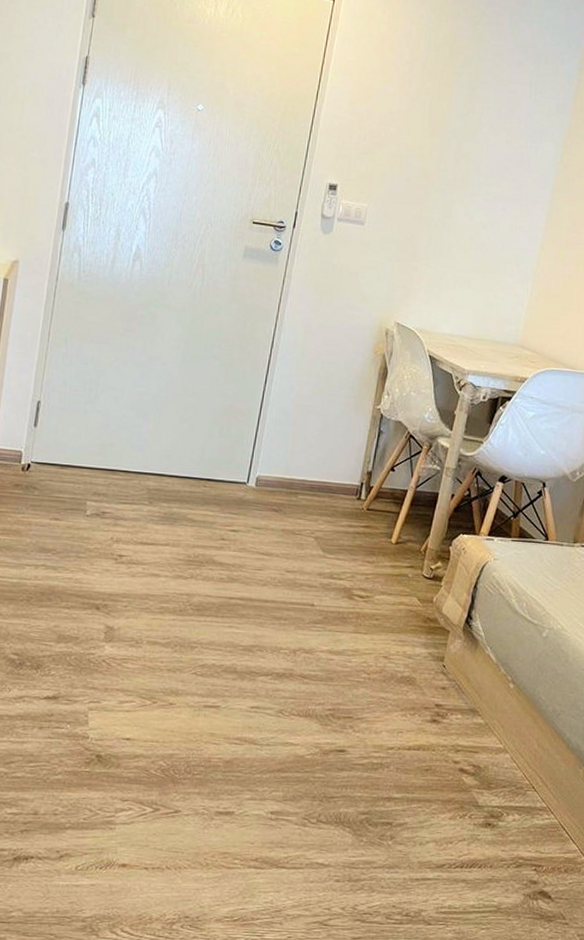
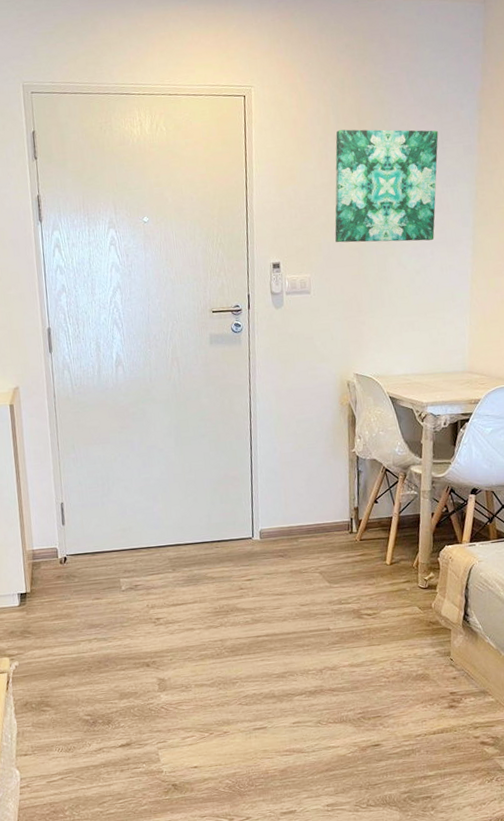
wall art: none [402,58,533,195] -> present [335,129,439,243]

